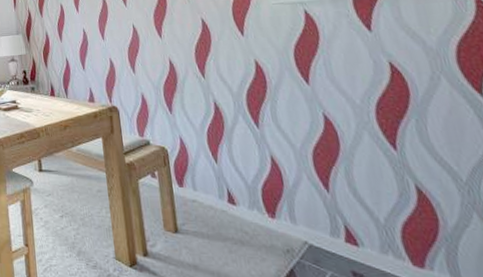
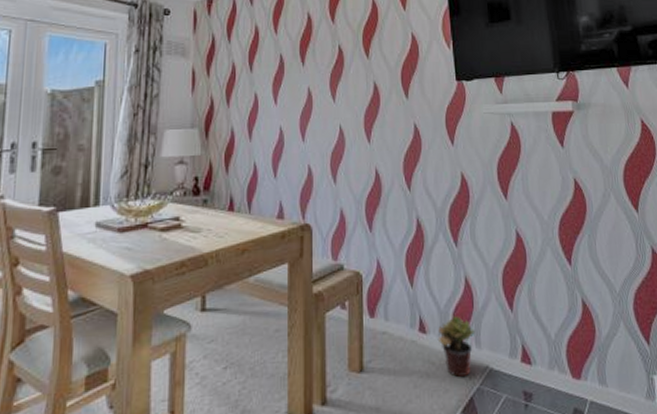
potted plant: none [248,191,288,248] -> present [437,316,475,377]

